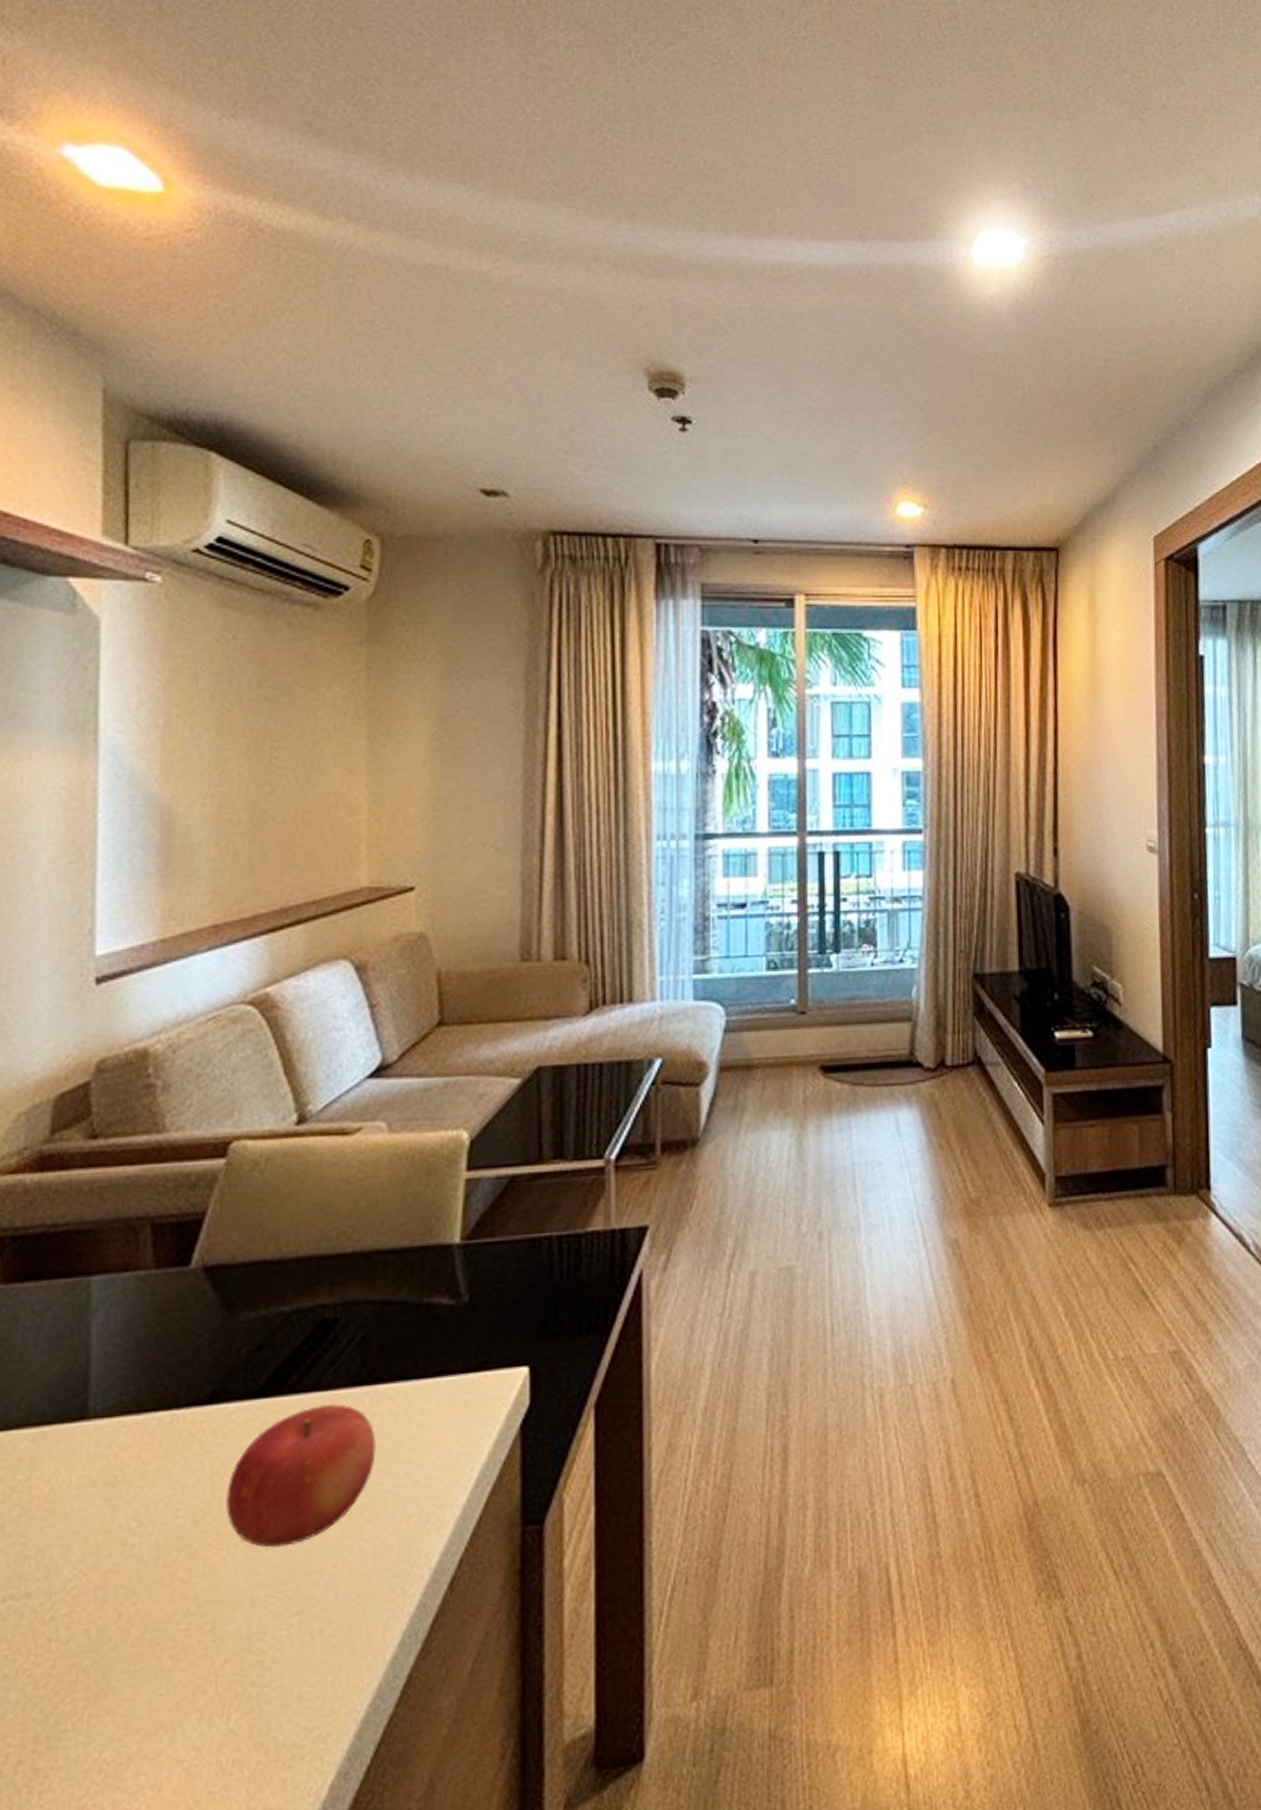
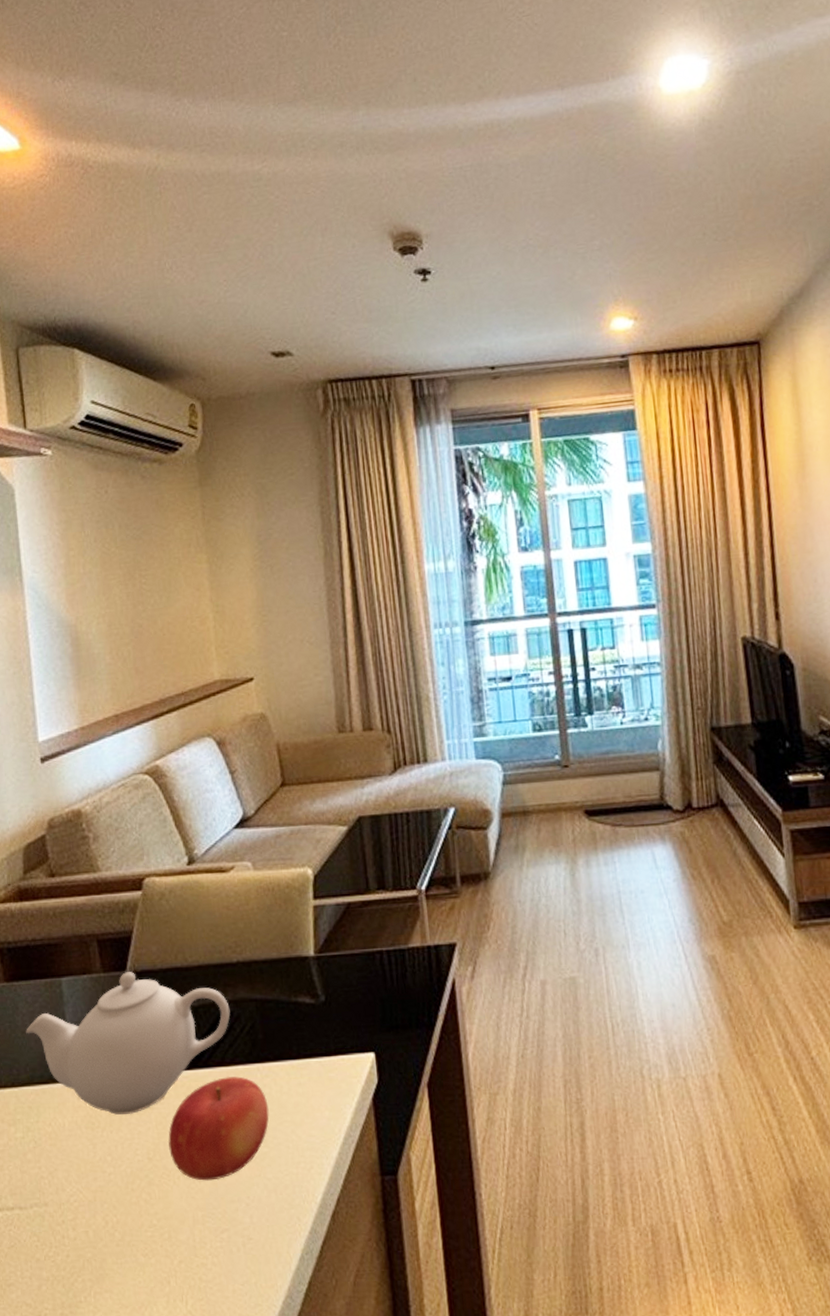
teapot: none [26,1267,336,1463] -> present [26,972,230,1115]

